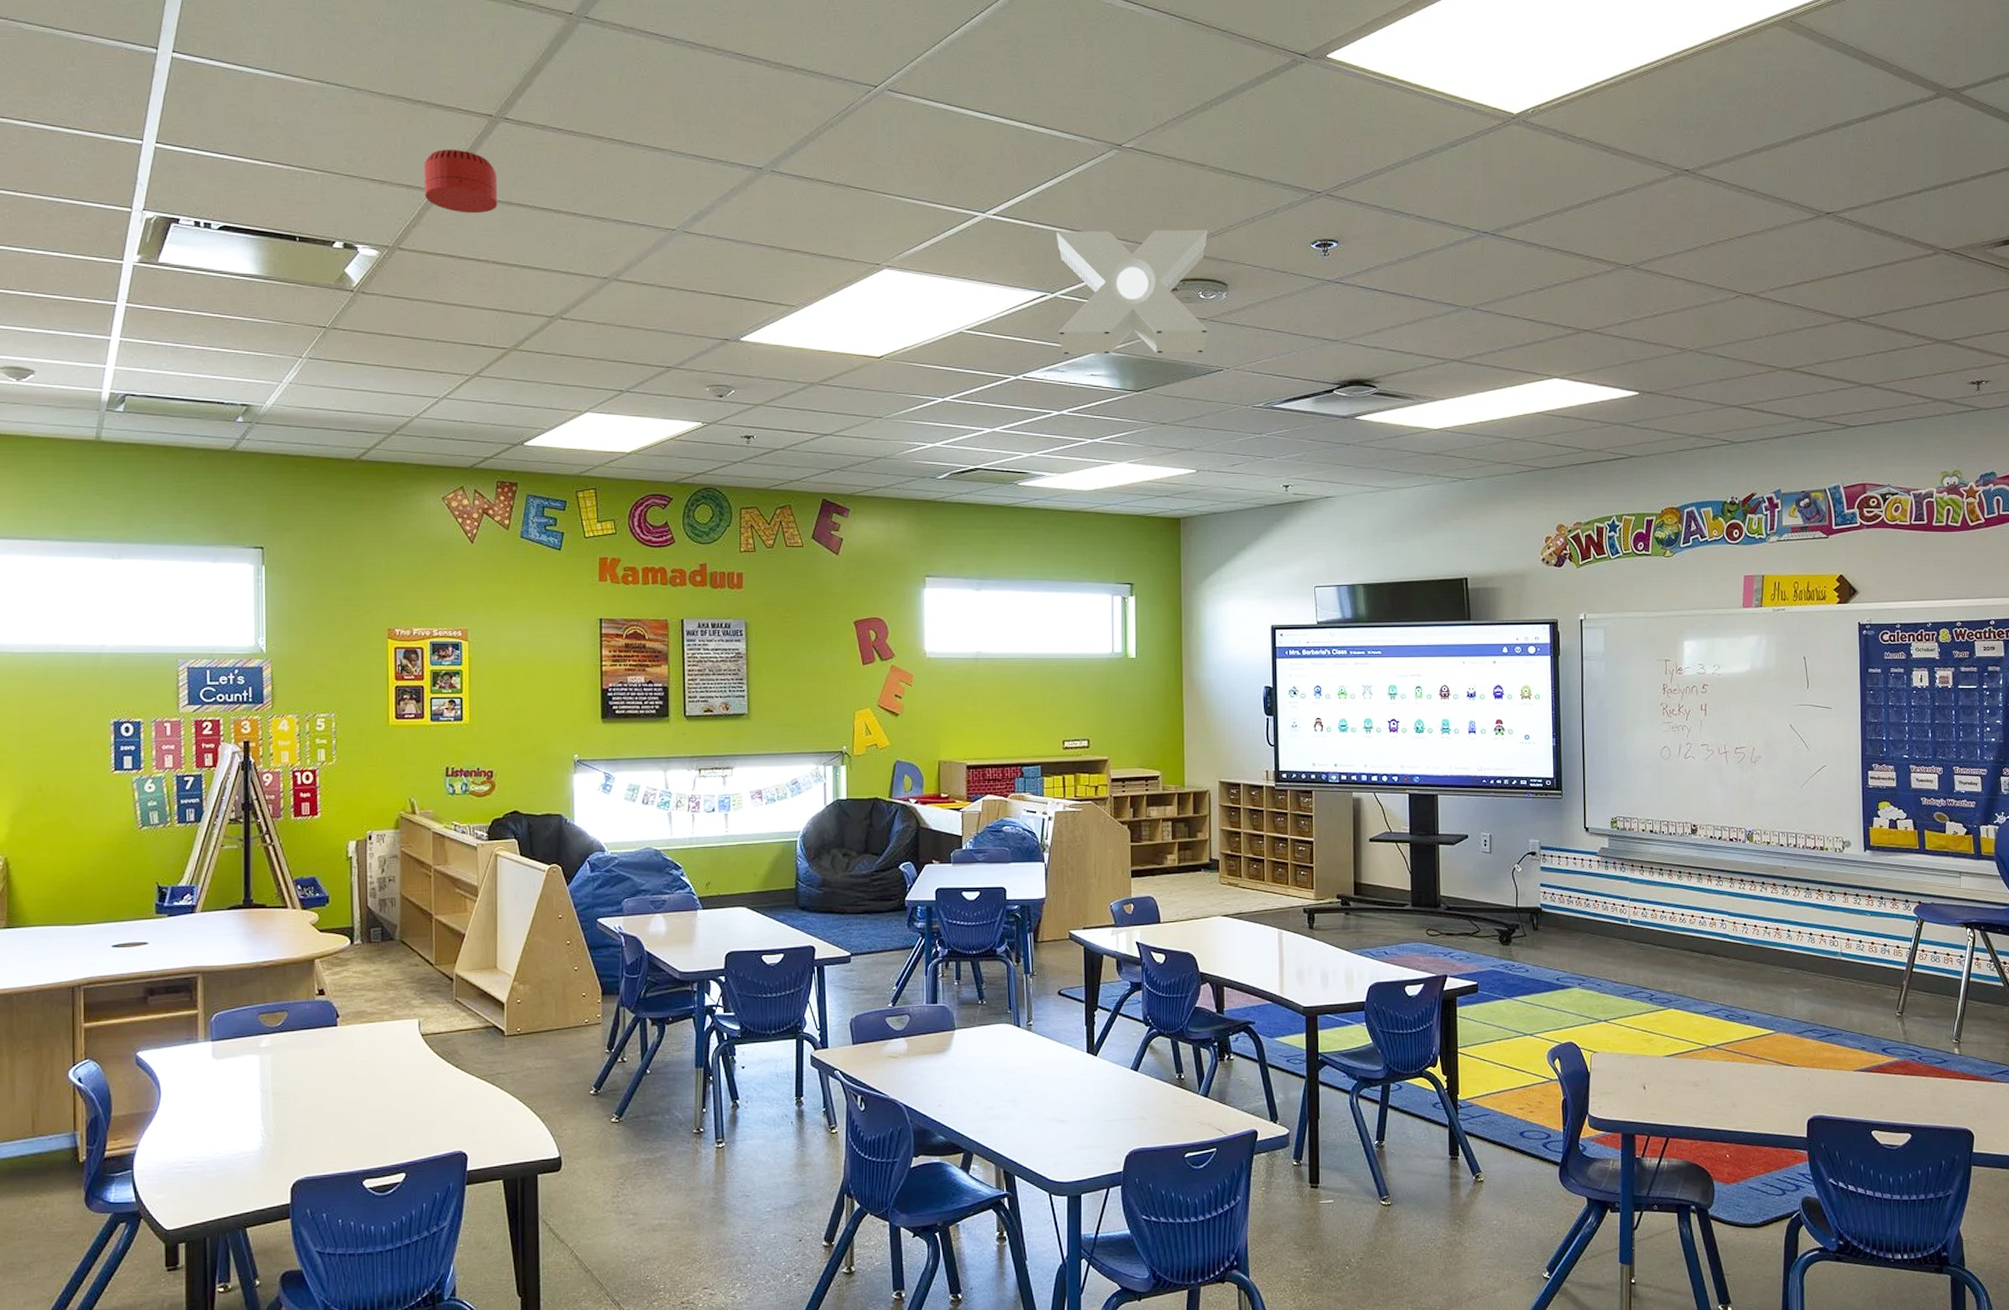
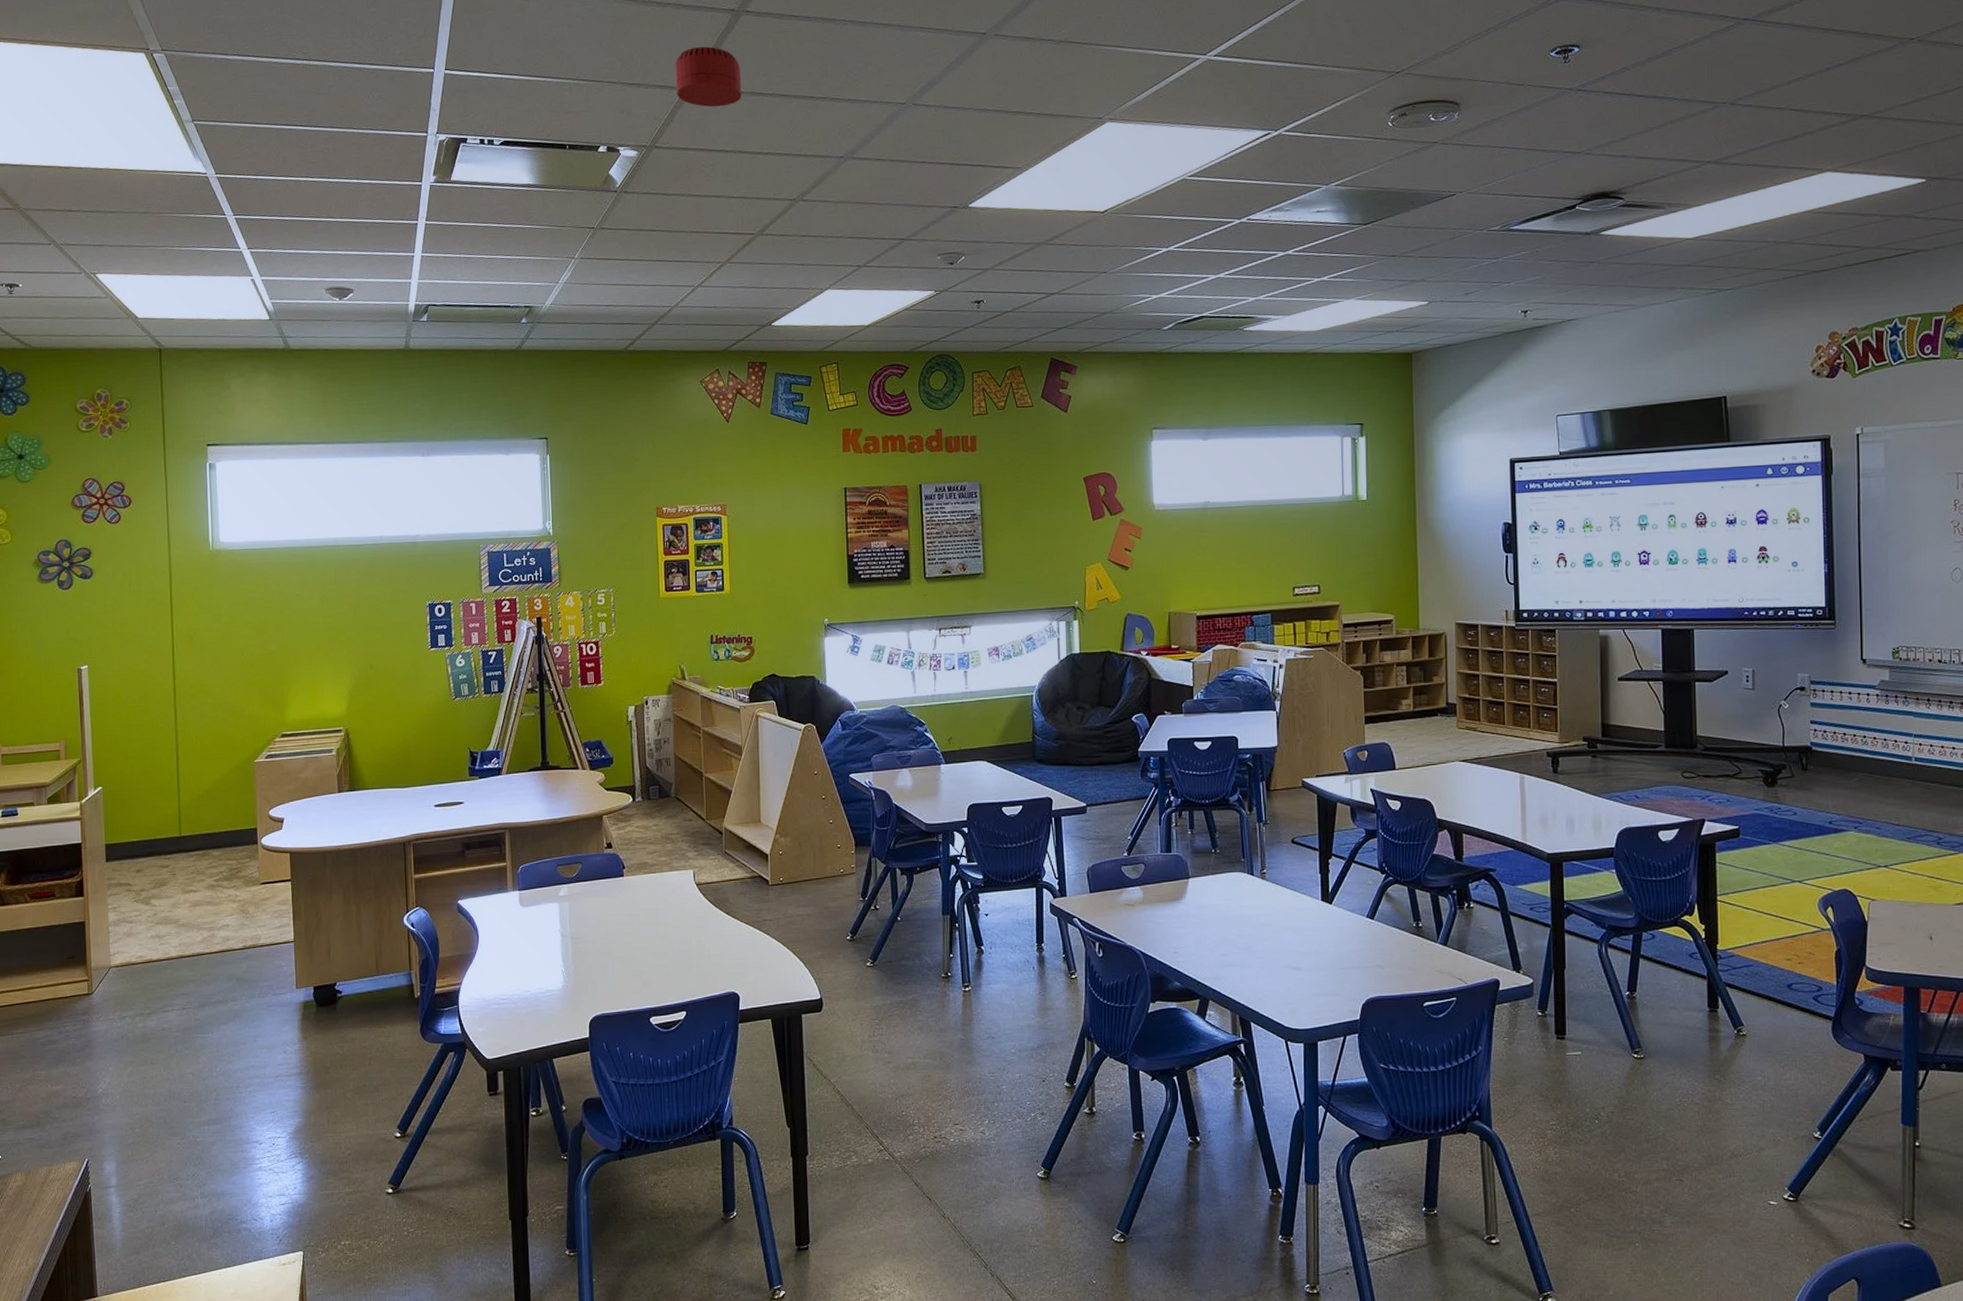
projector: present [1056,229,1209,355] -> none [1278,48,1440,193]

